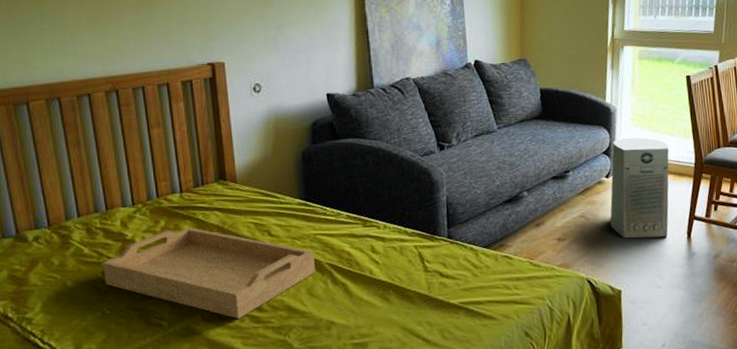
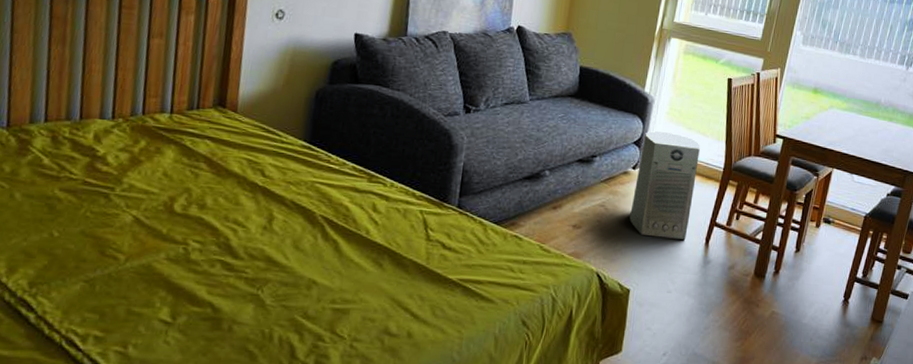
serving tray: present [103,227,315,319] -> none [60,152,309,264]

